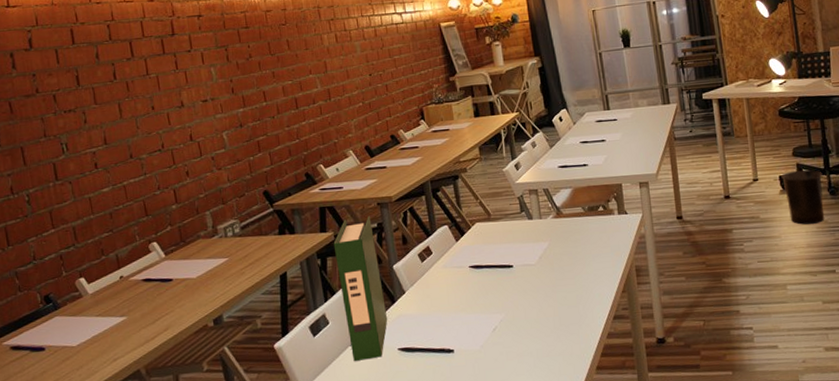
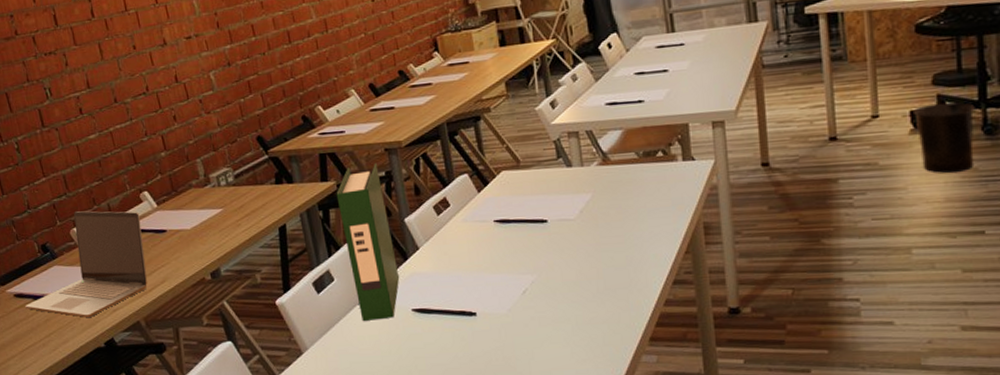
laptop: none [21,261,151,369] -> present [25,211,148,318]

